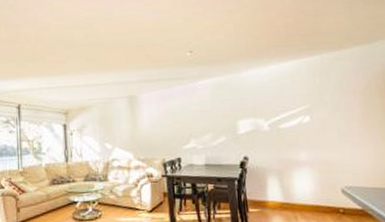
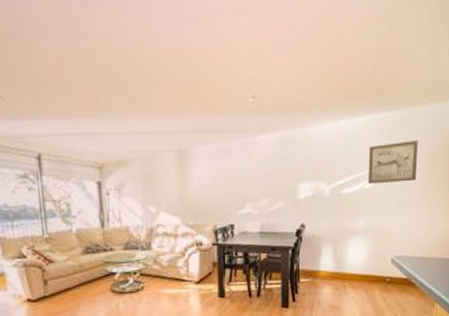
wall art: none [301,78,354,119] -> present [368,140,418,185]

